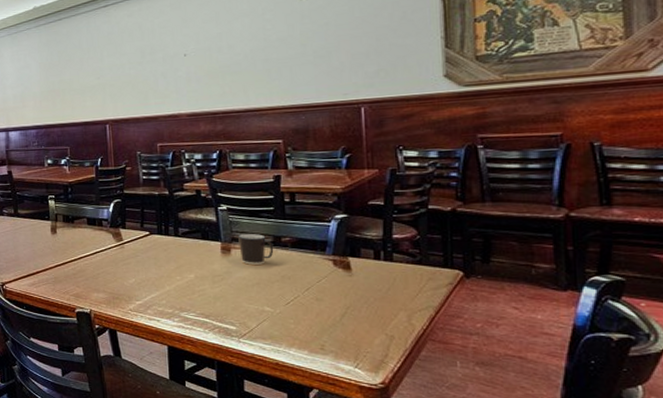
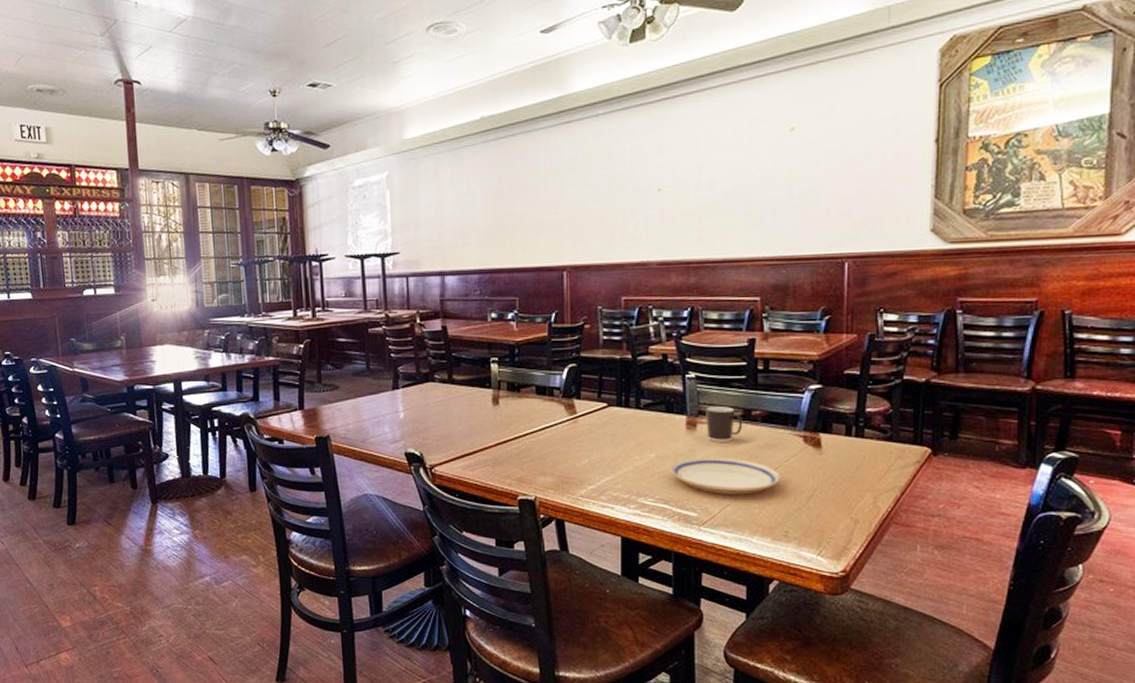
plate: none [209,277,313,312] -> present [671,456,780,495]

